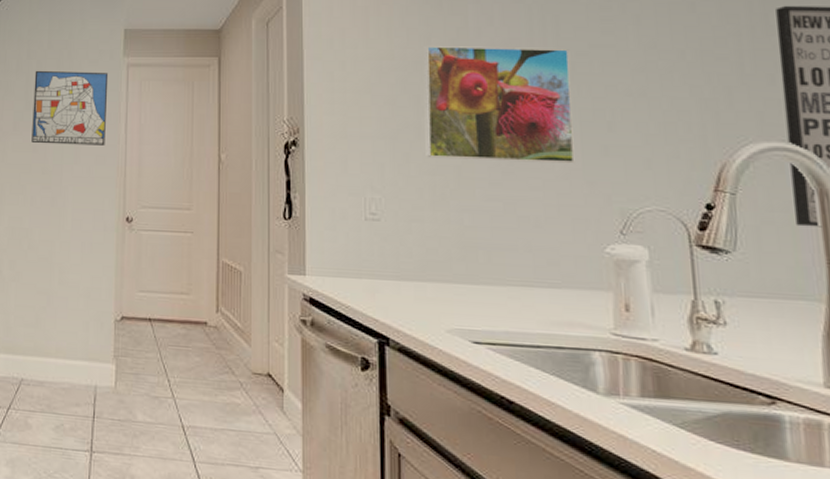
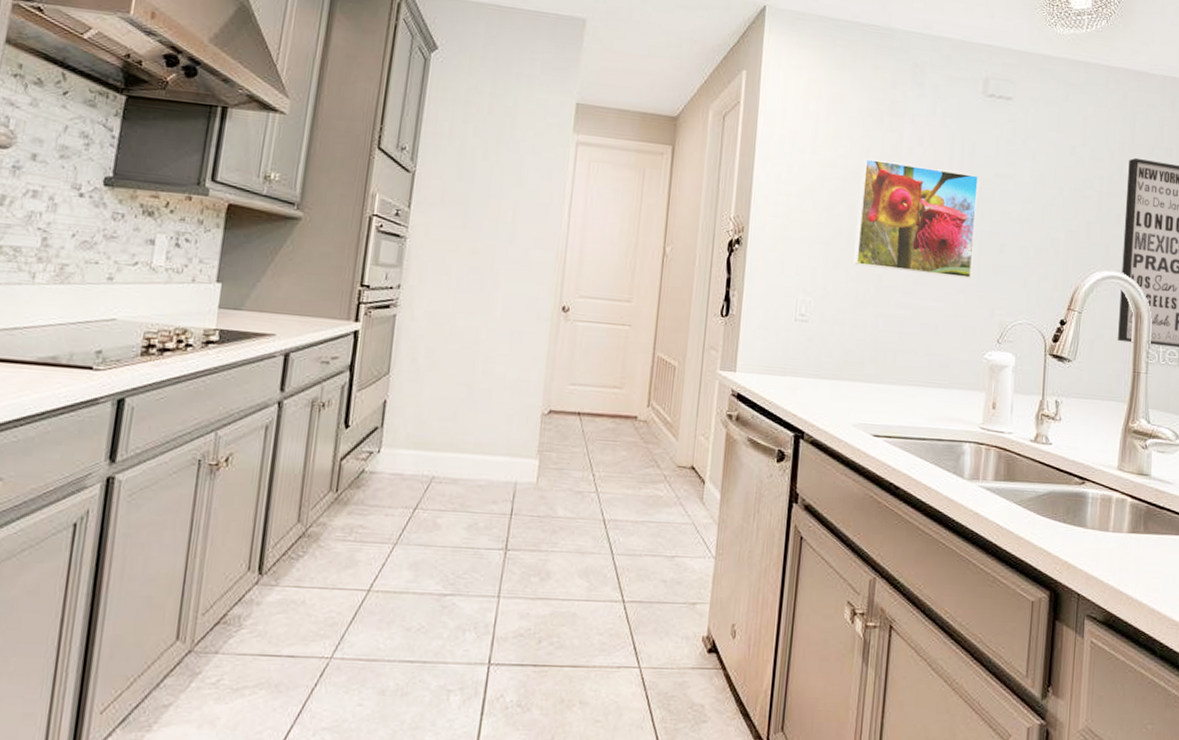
wall art: present [31,70,109,146] -> none [461,136,555,228]

